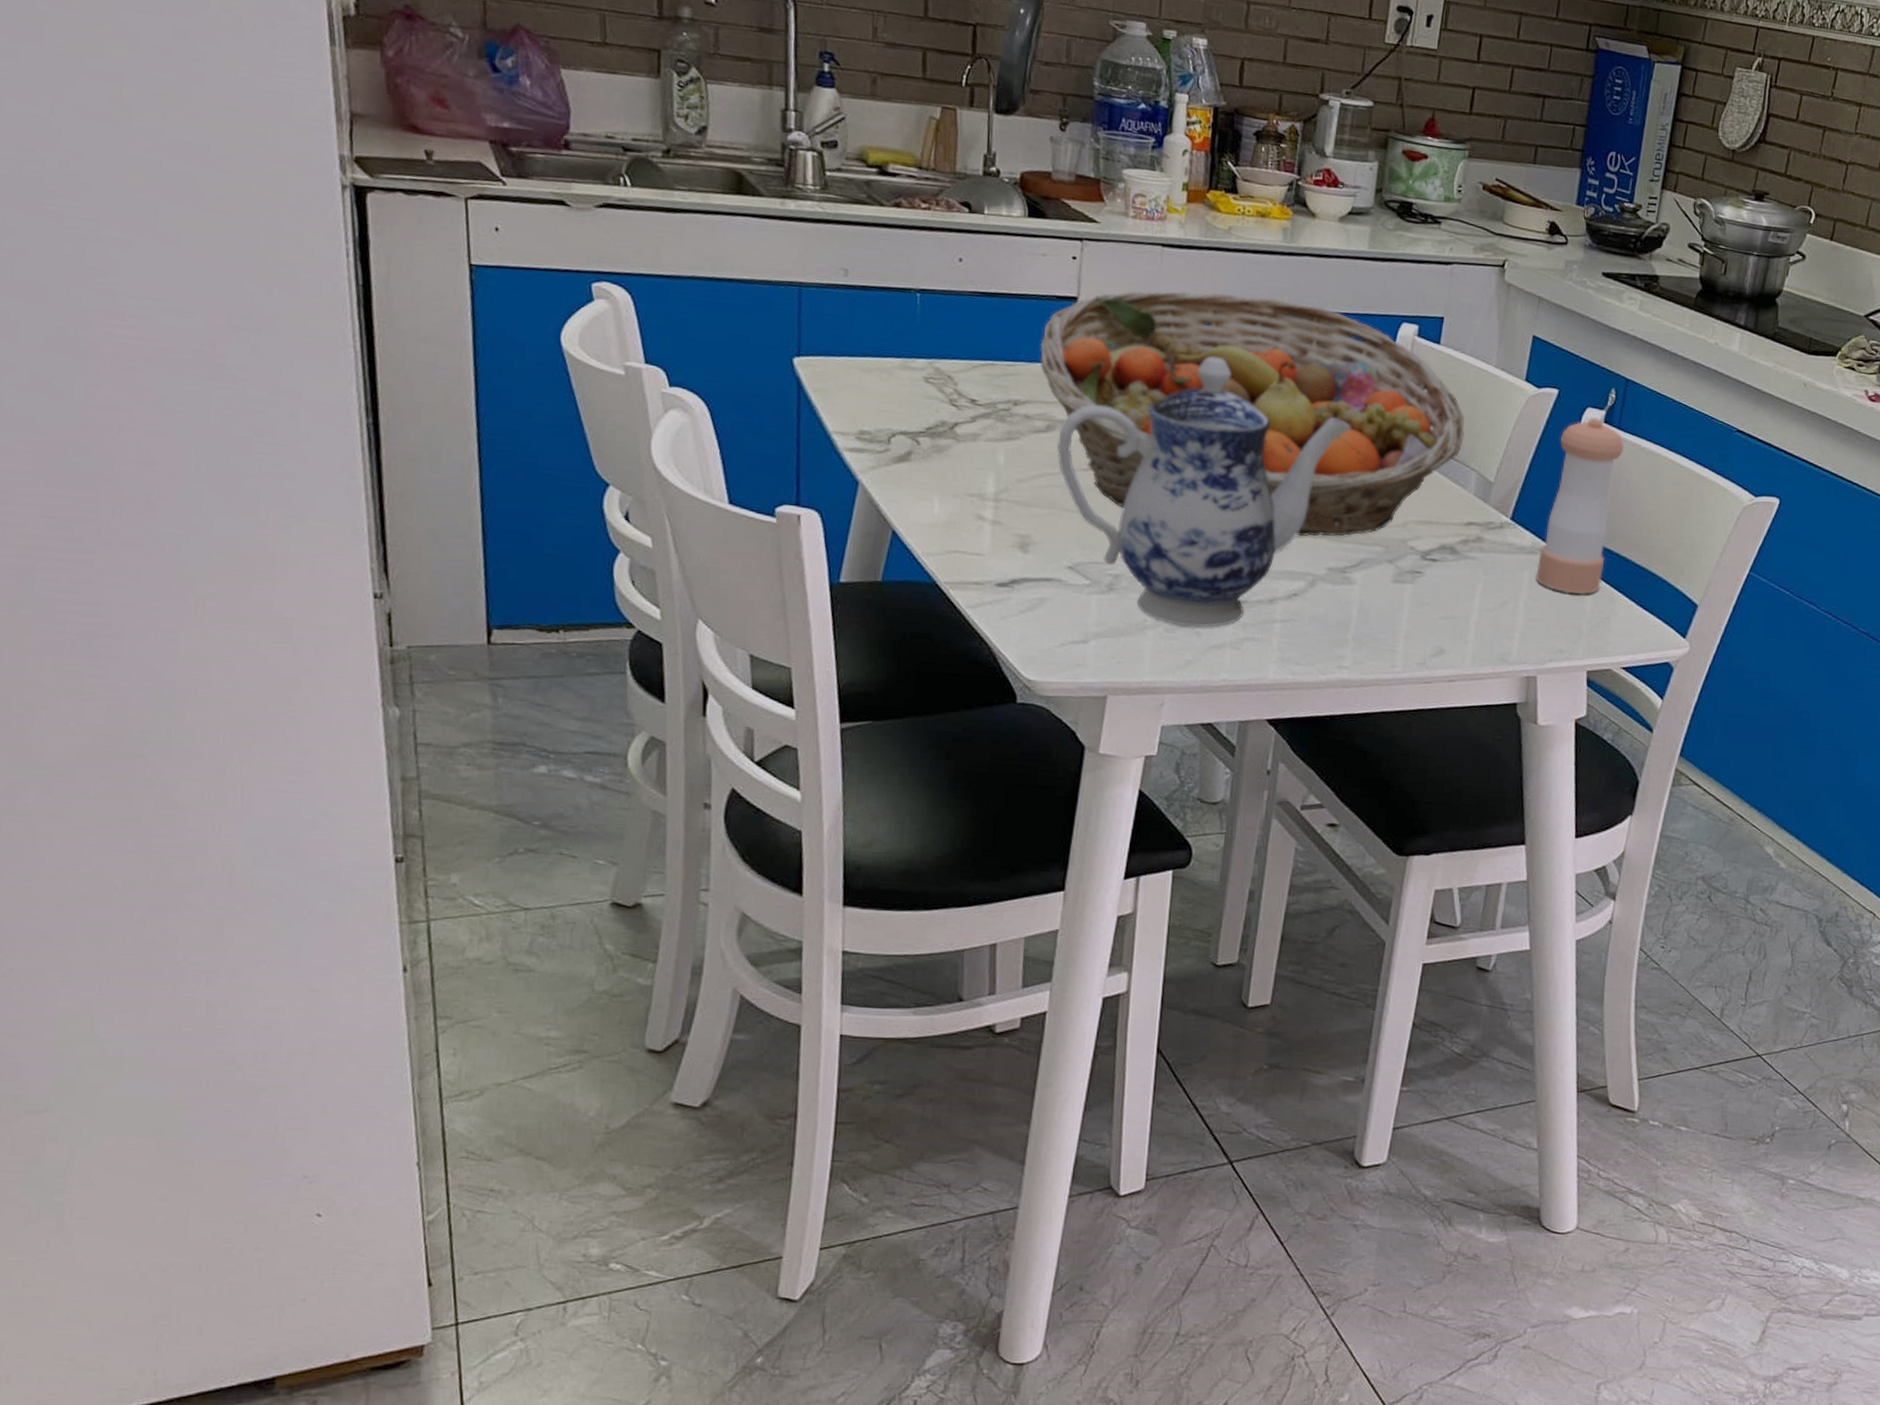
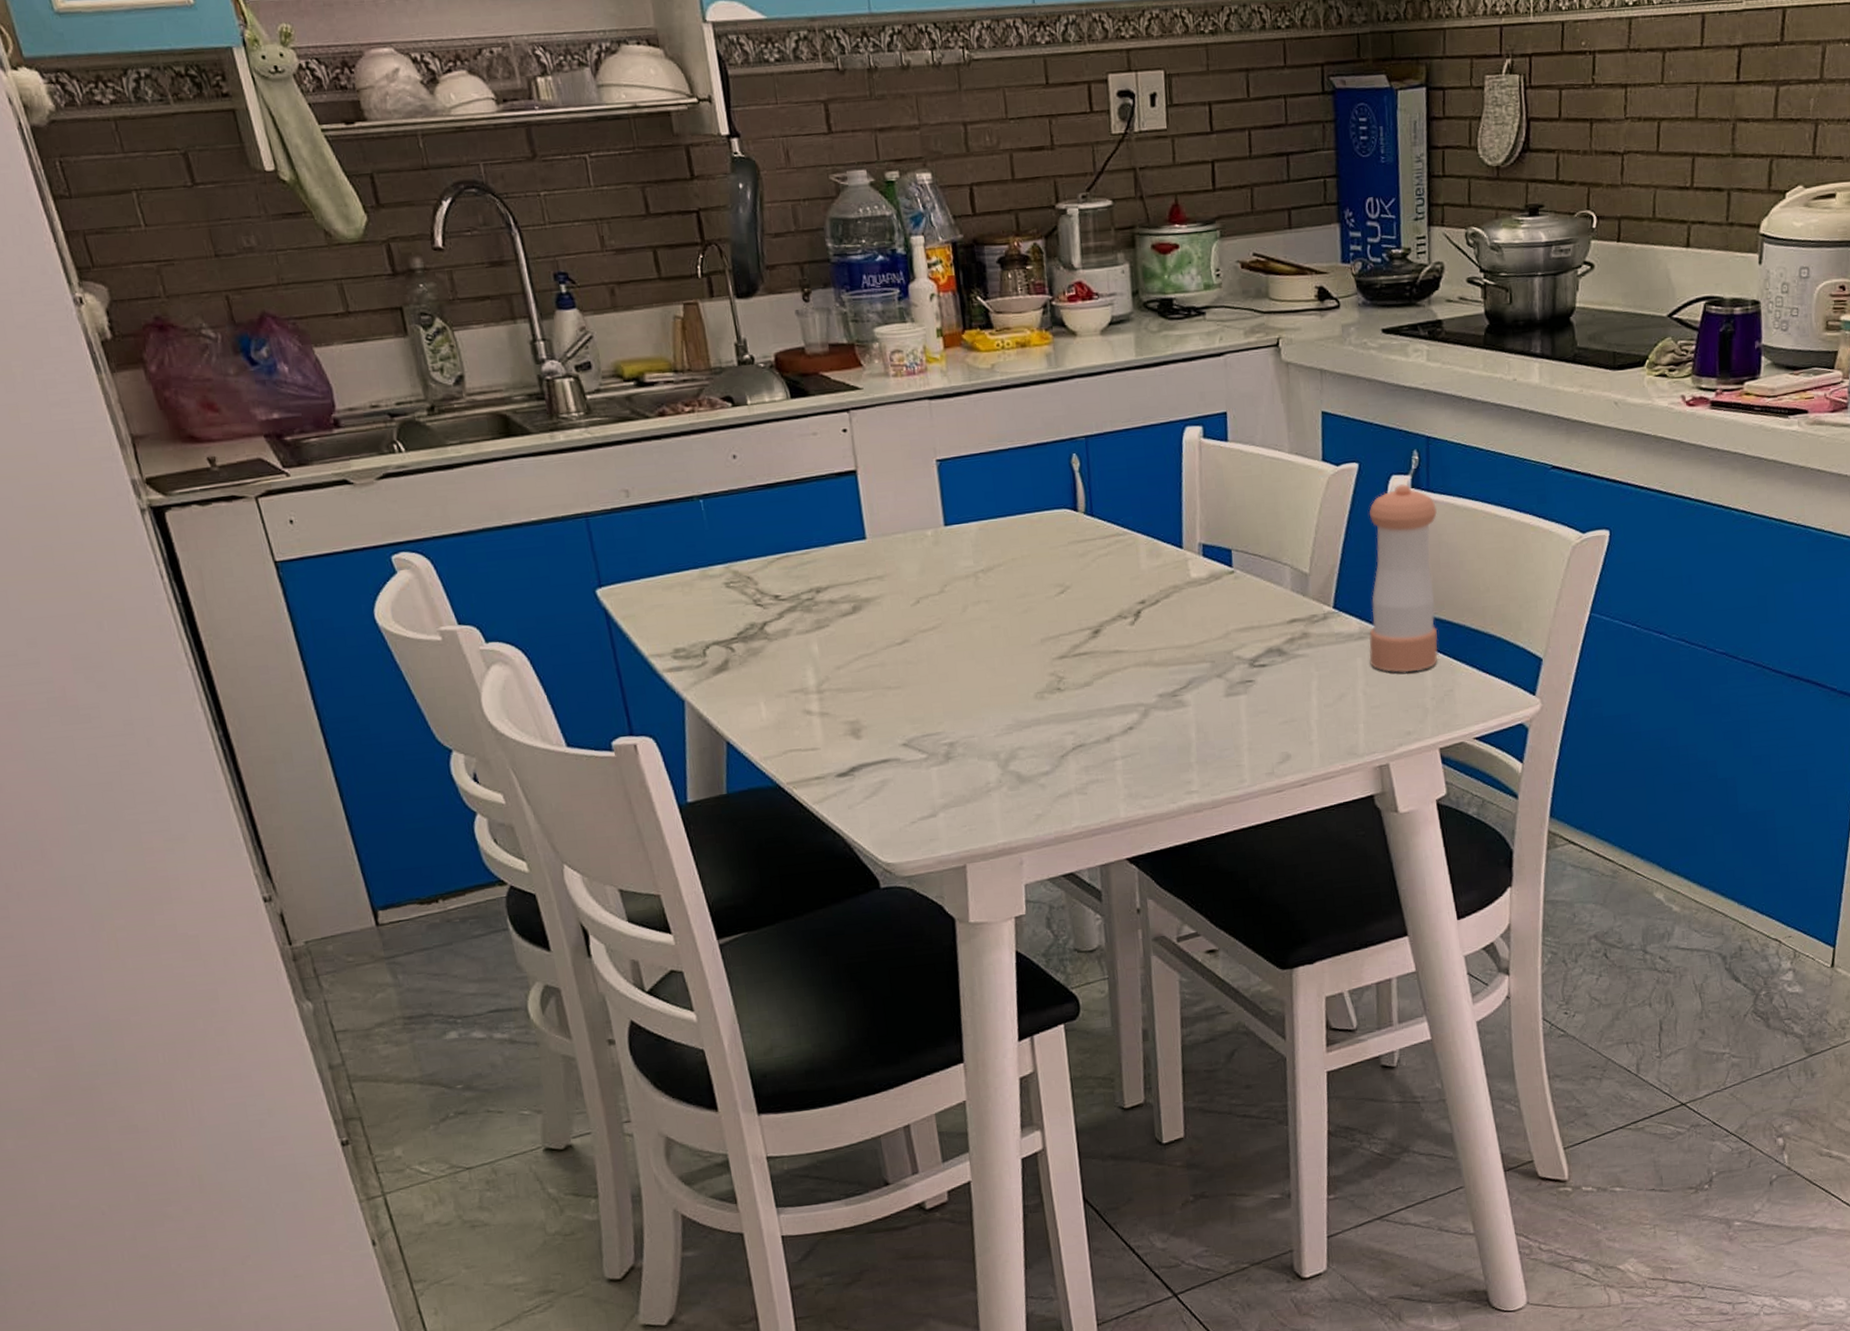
fruit basket: present [1040,291,1465,537] -> none [829,428,1271,677]
teapot: present [1056,356,1352,628] -> none [865,502,1155,782]

